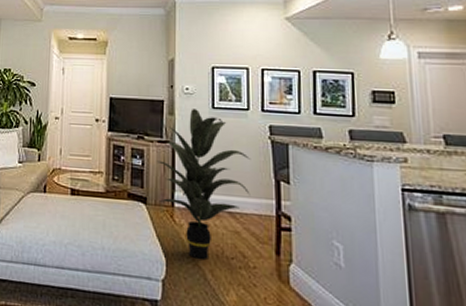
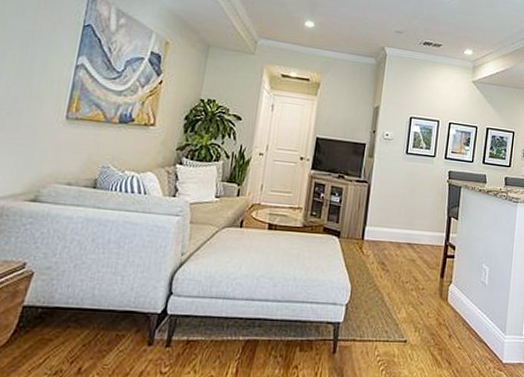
indoor plant: present [156,109,251,260] -> none [352,153,432,284]

